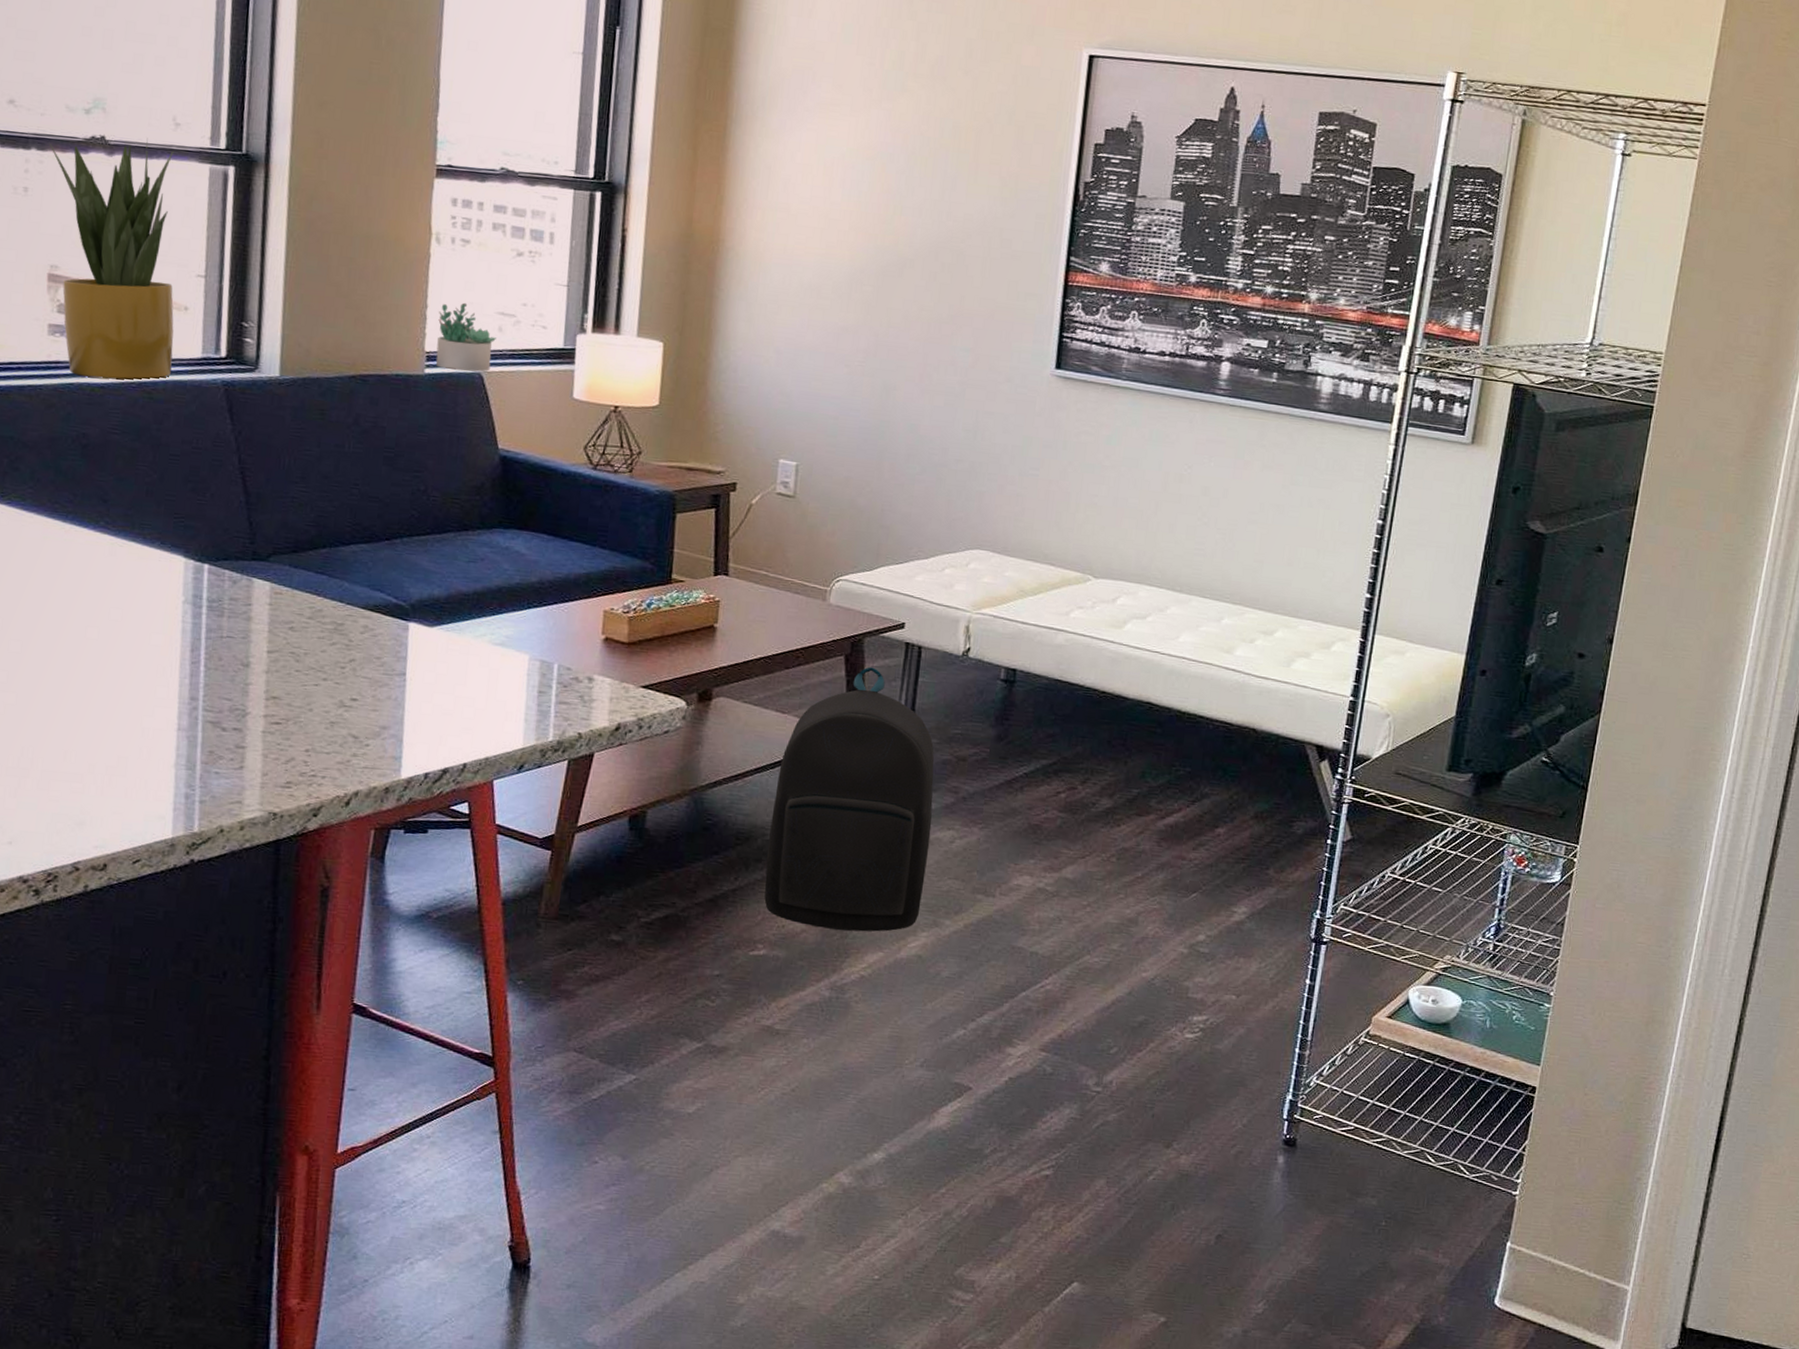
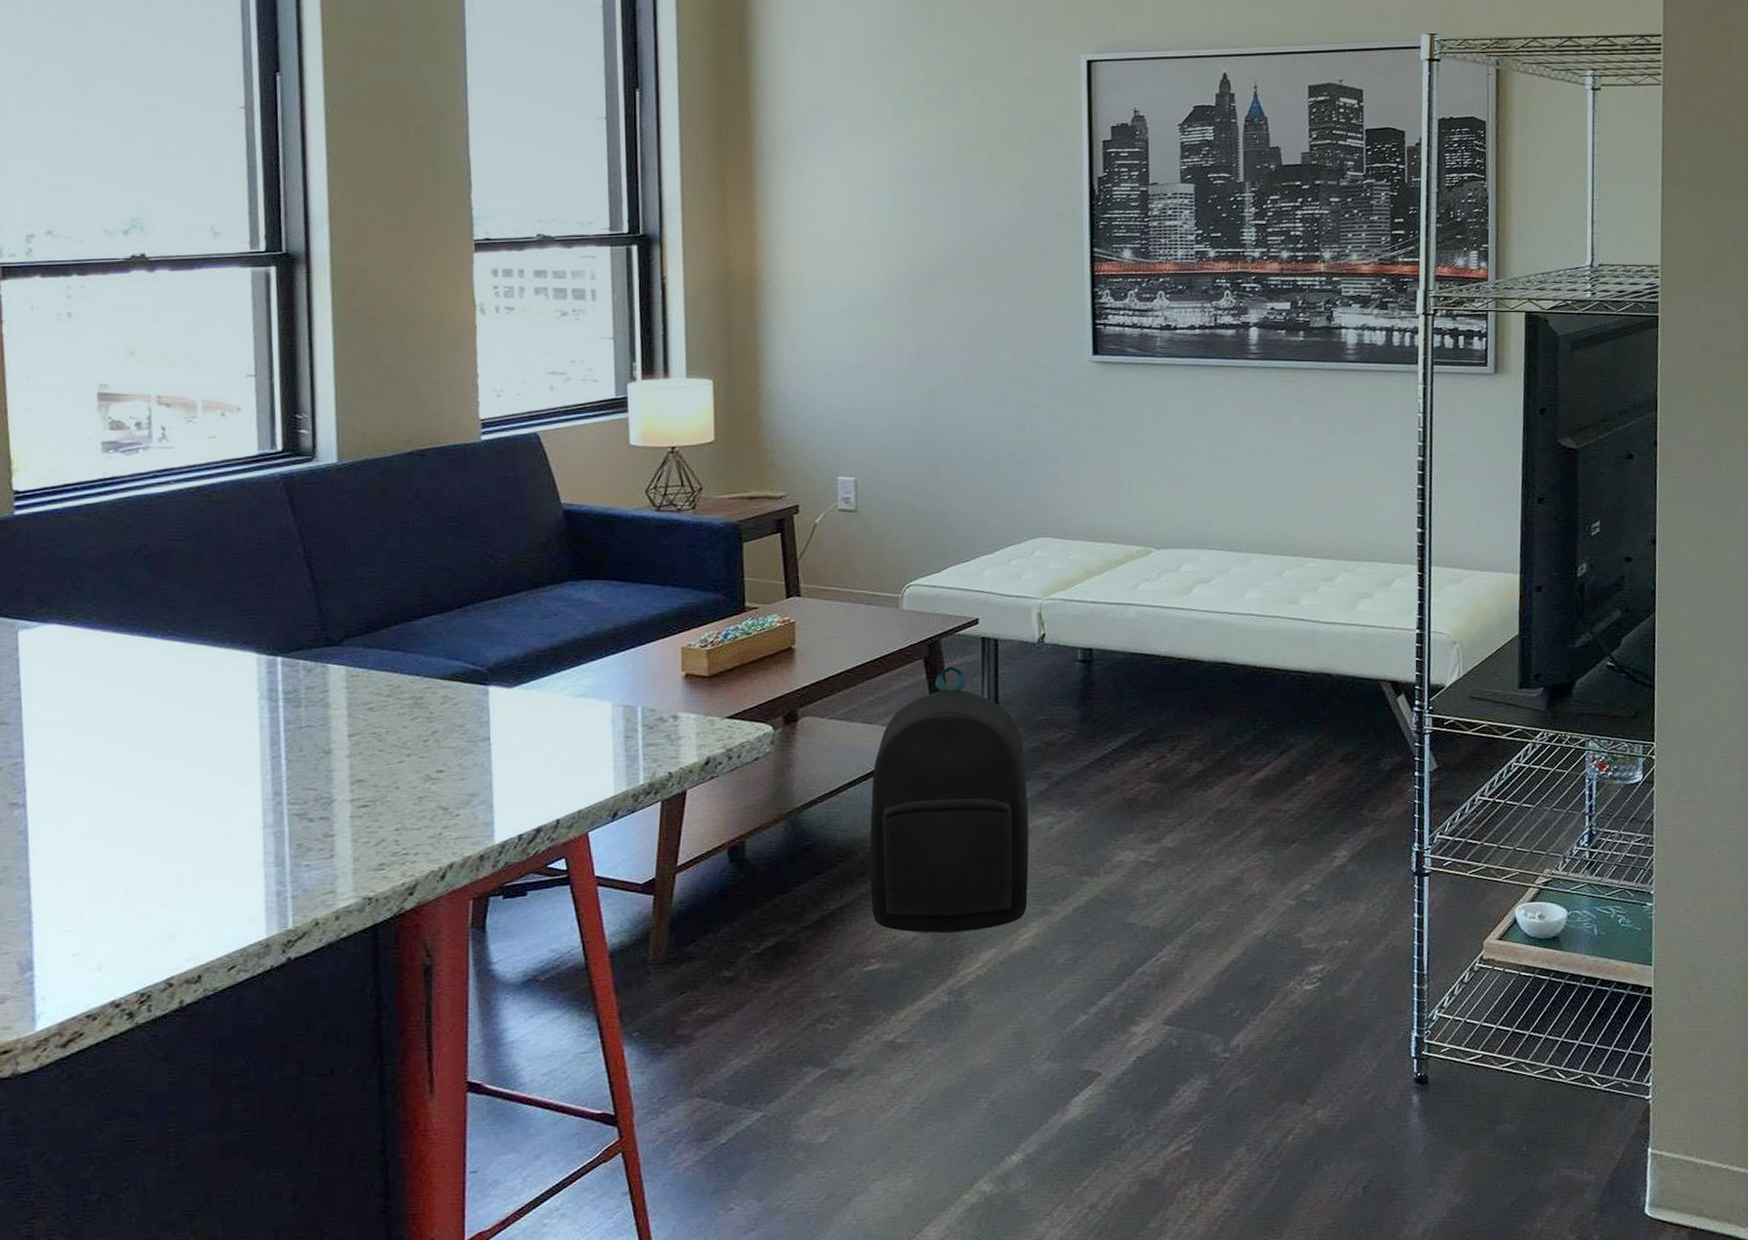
planter: present [50,138,174,380] -> none [90,250,230,489]
succulent plant: present [435,302,496,372] -> none [490,367,549,434]

